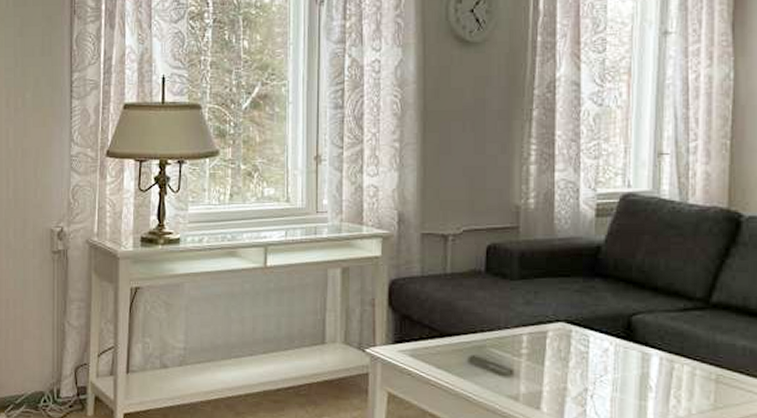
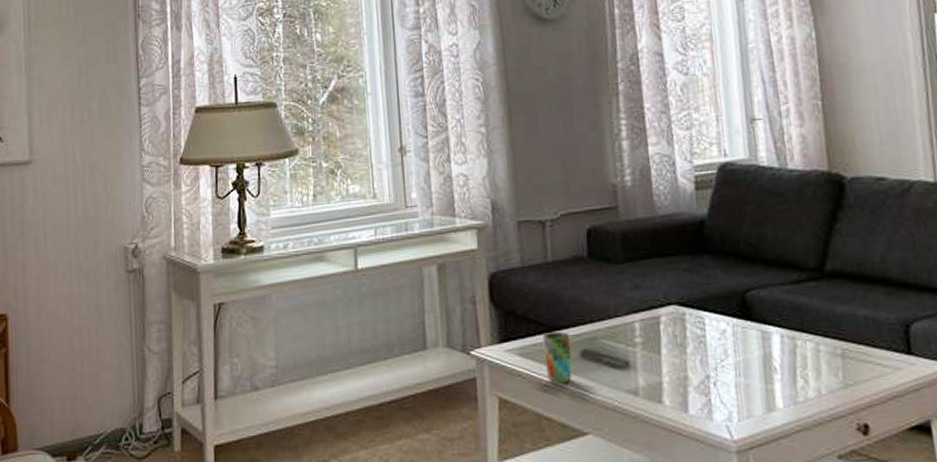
cup: none [434,338,462,385] -> present [542,332,573,384]

